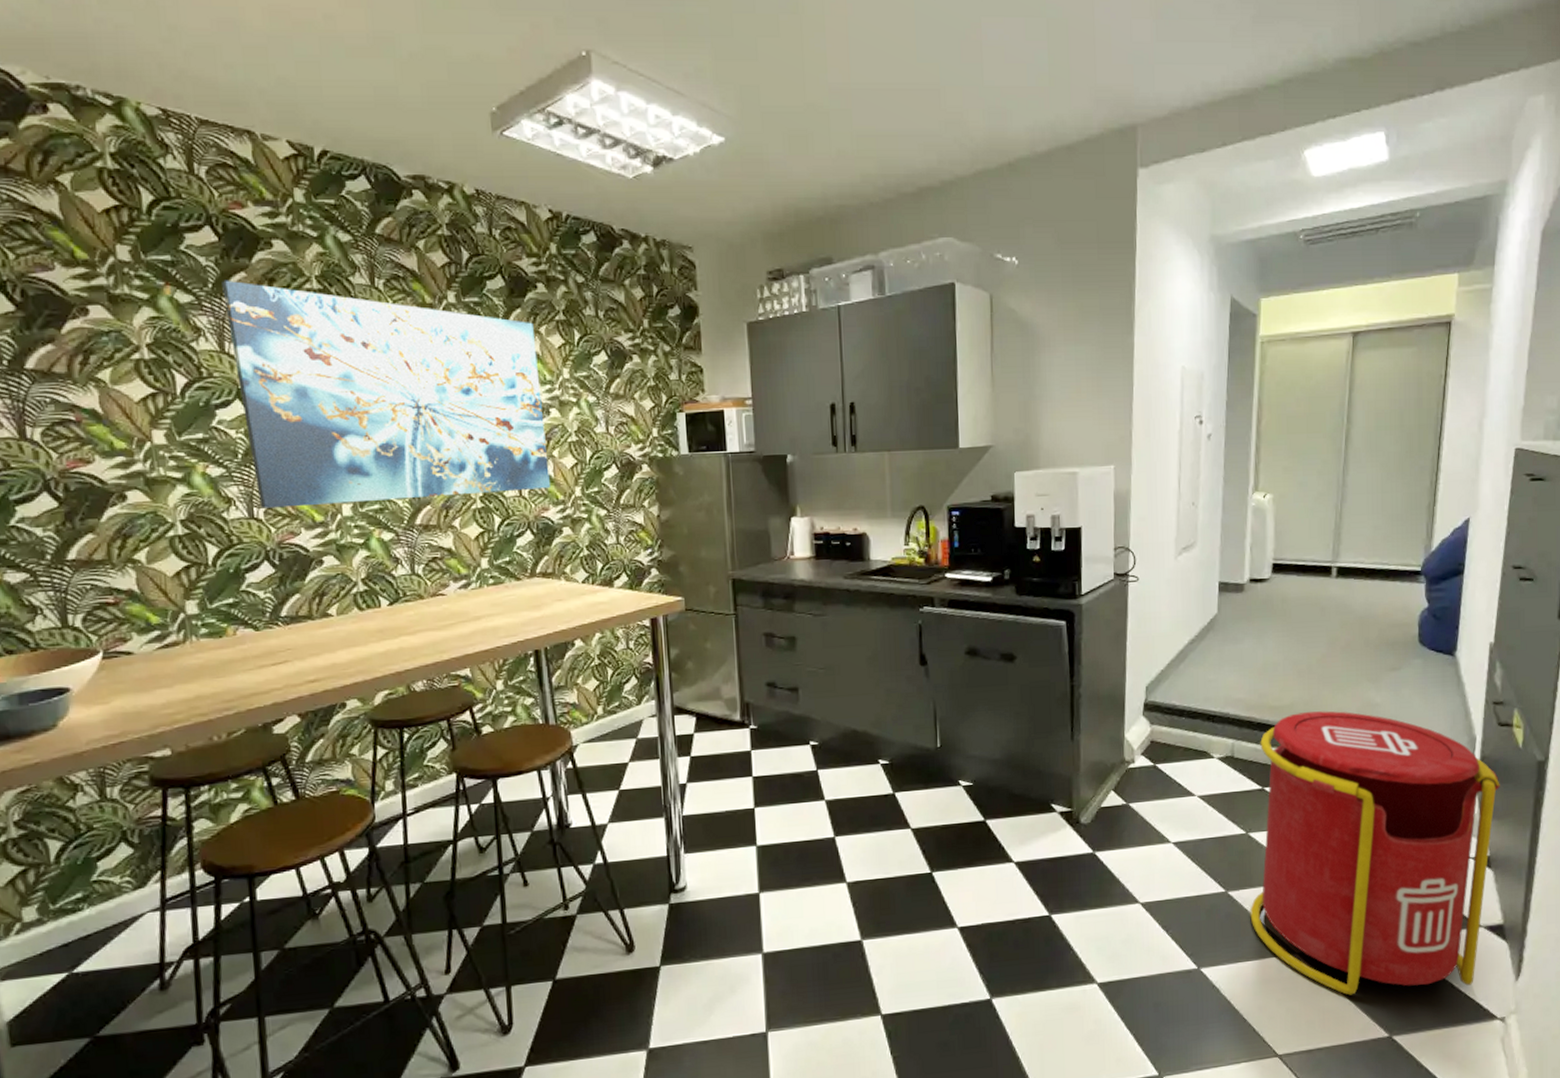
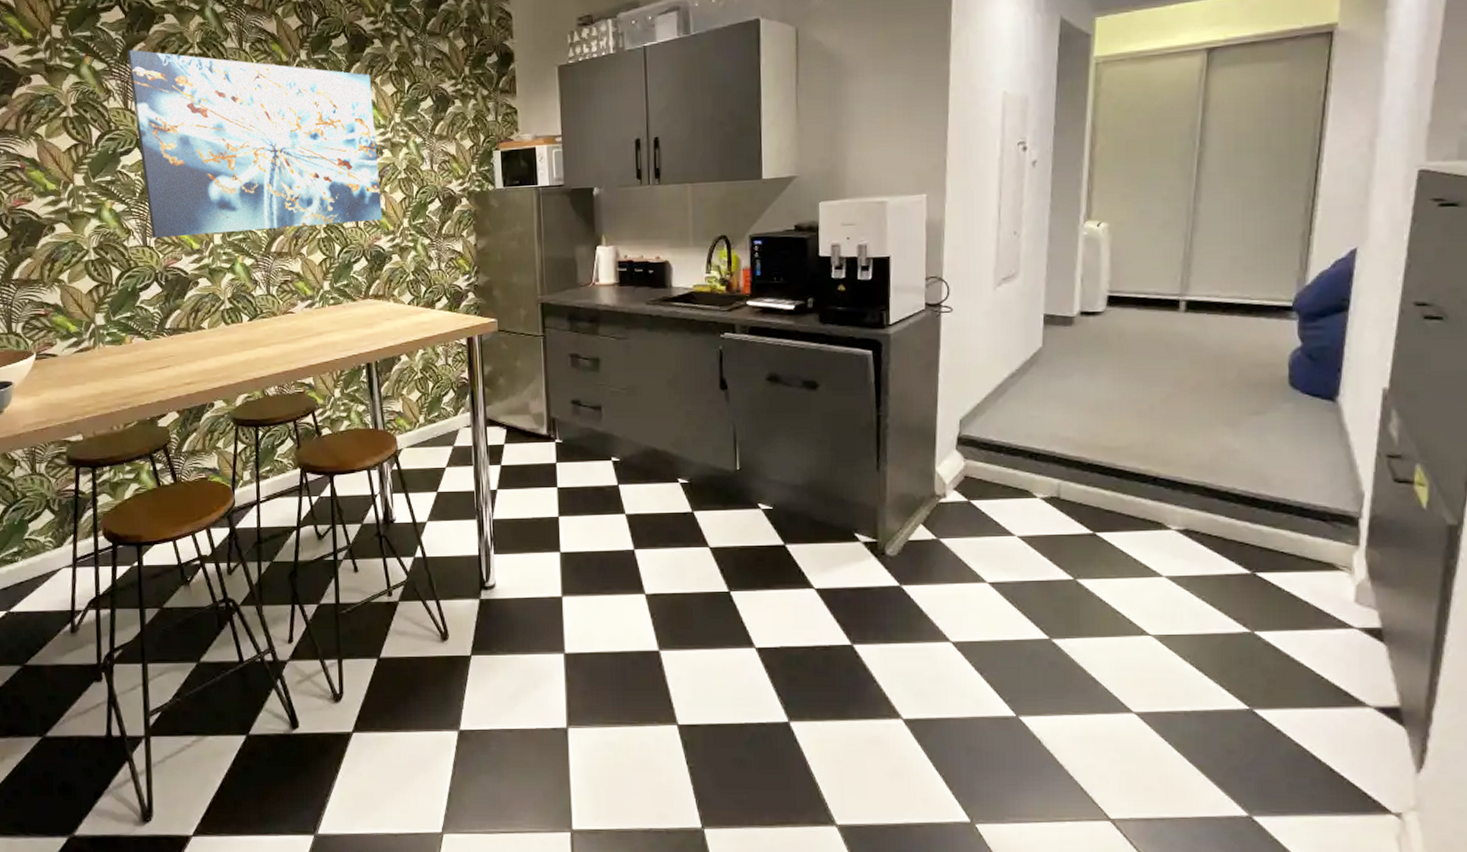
trash can: present [1250,711,1500,996] -> none [1078,455,1396,772]

